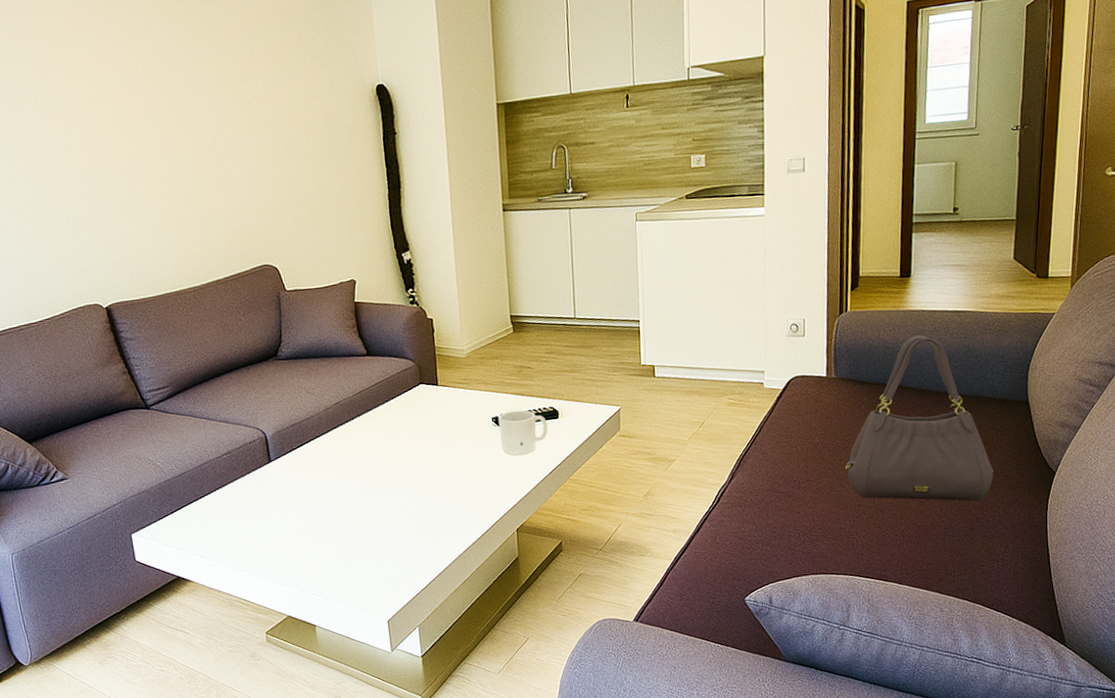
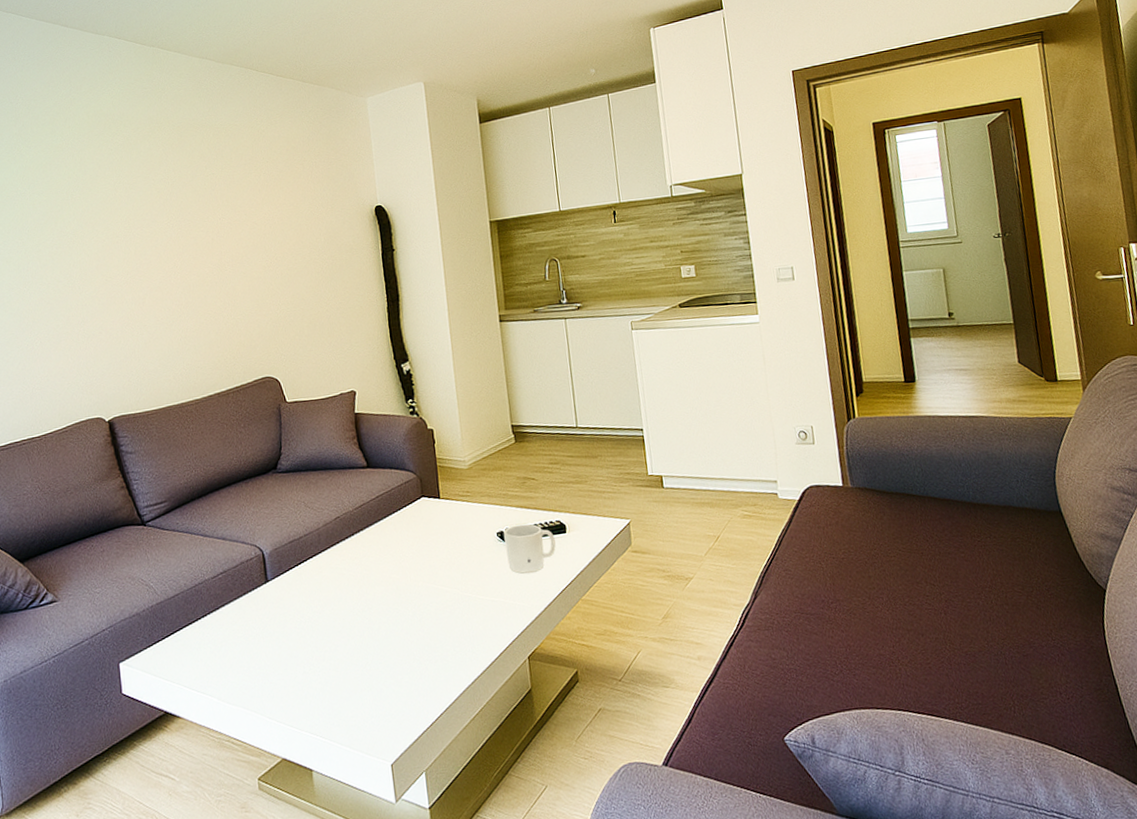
handbag: present [845,335,994,502] -> none [876,441,1039,624]

